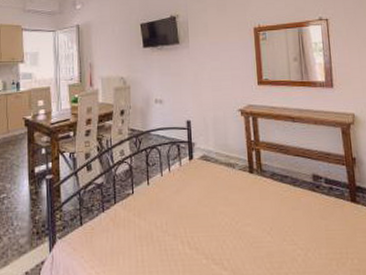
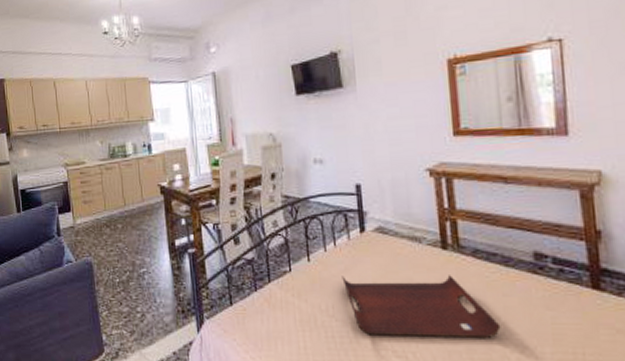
serving tray: none [174,194,291,247] -> present [341,275,501,339]

